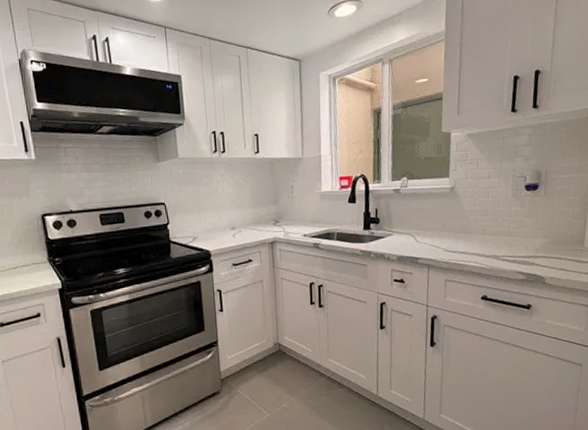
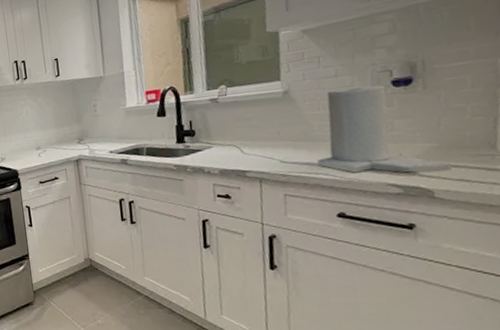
paper towel: none [470,188,557,263] -> present [316,85,451,173]

